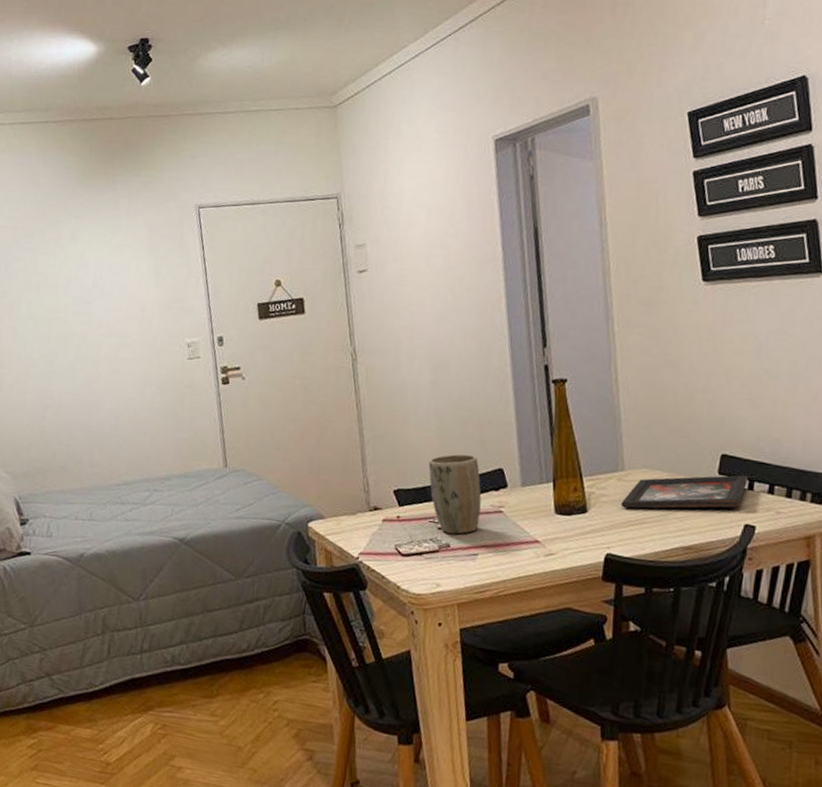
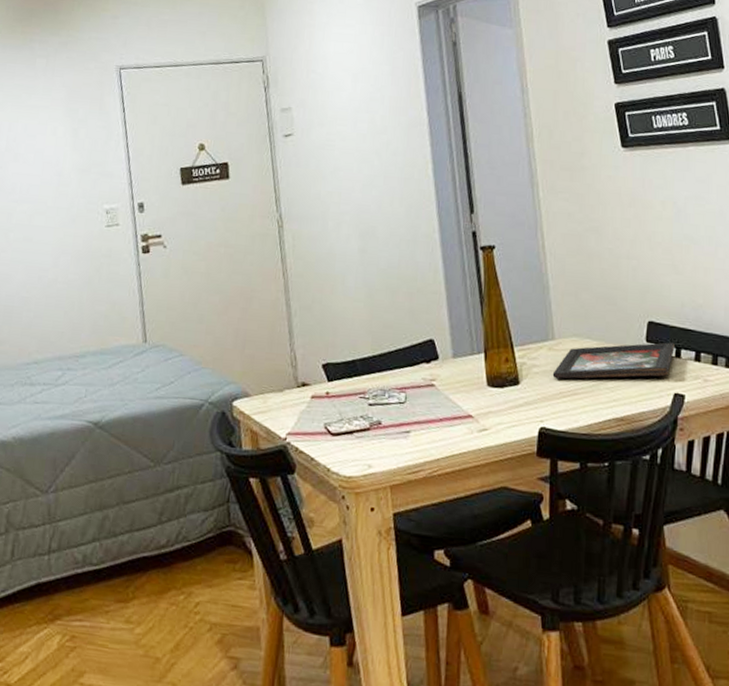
plant pot: present [428,454,482,534] -> none [358,324,413,411]

